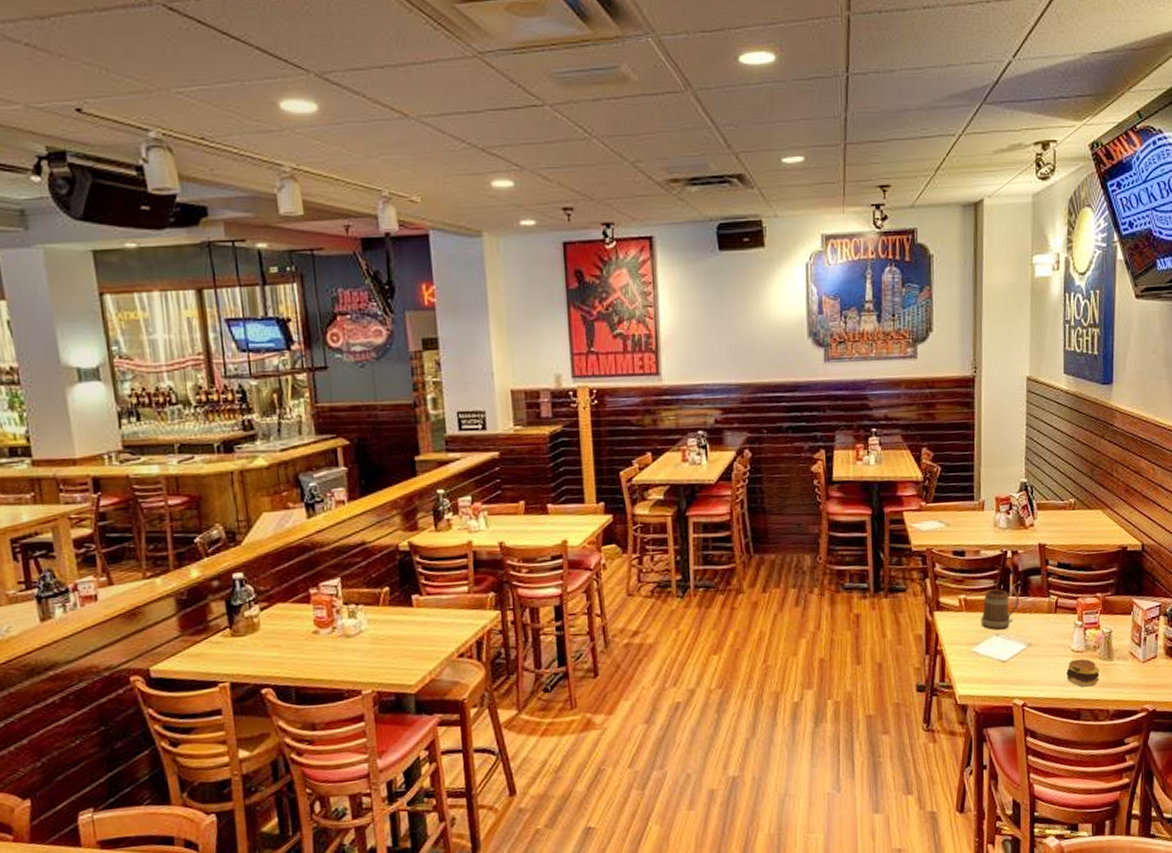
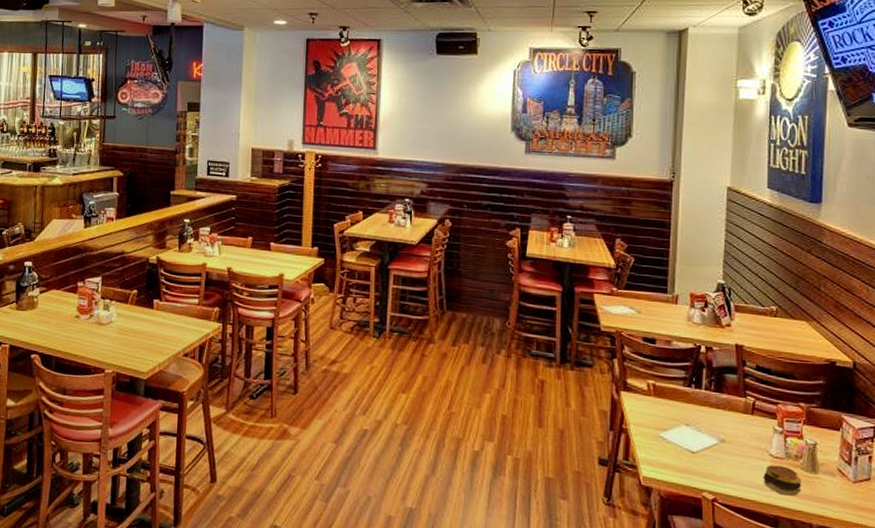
beer mug: present [981,589,1020,630] -> none [670,380,713,421]

